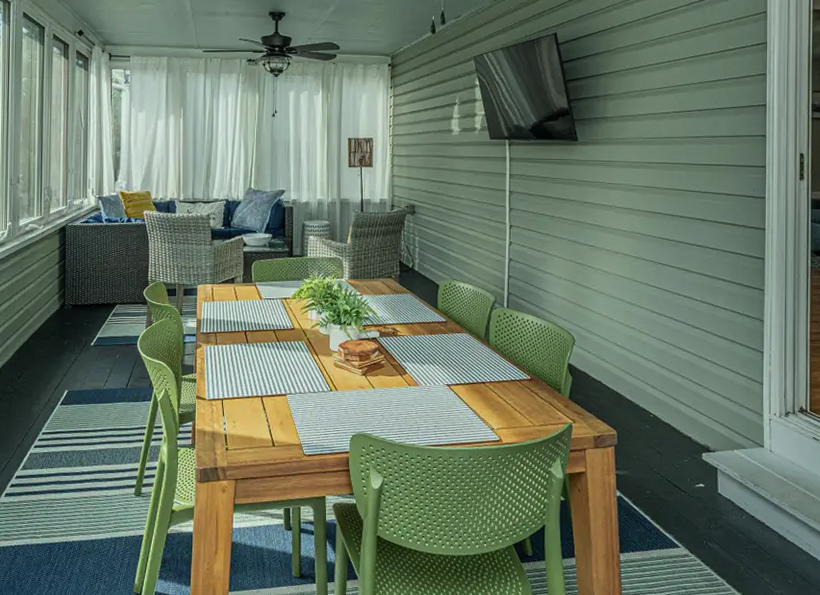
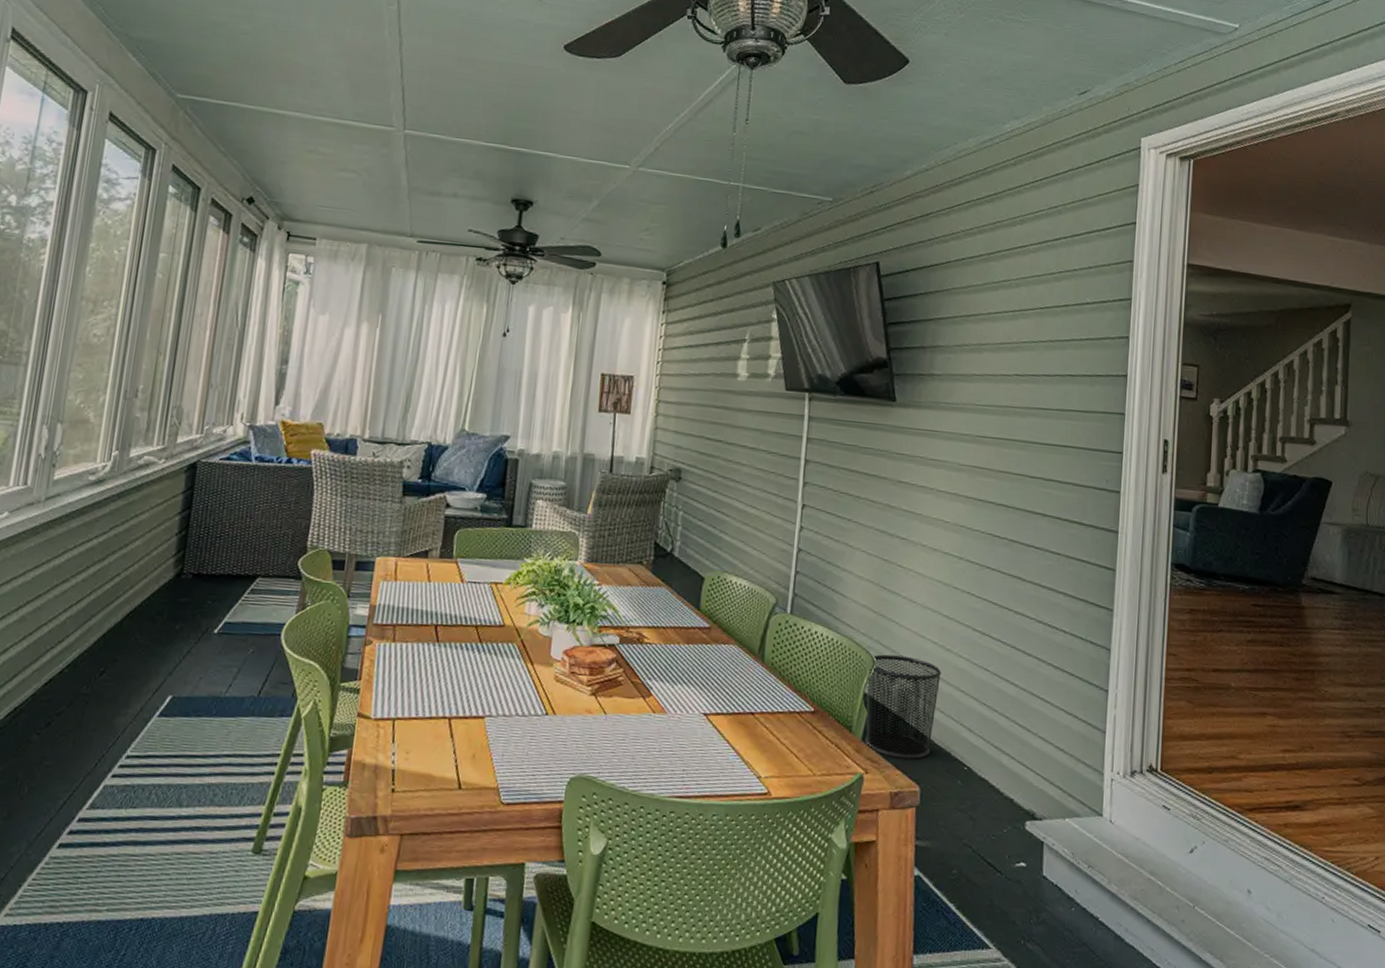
waste bin: none [569,334,629,411] -> present [864,654,942,760]

